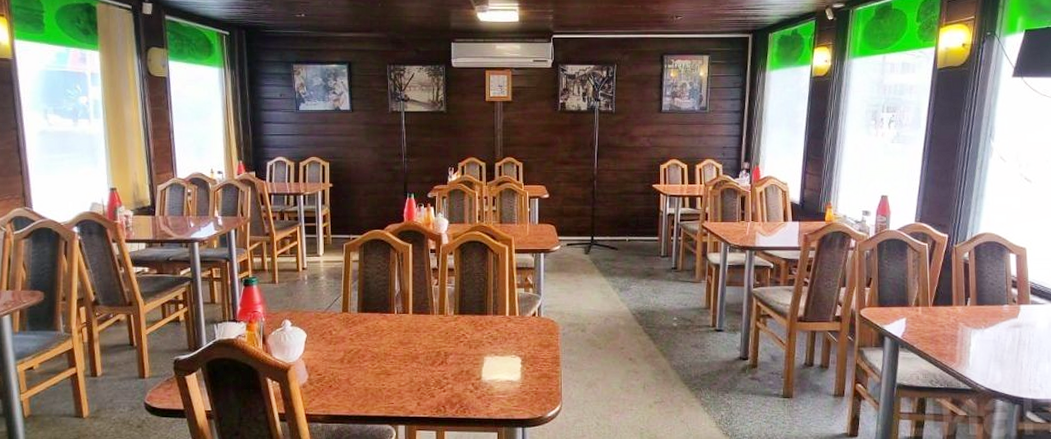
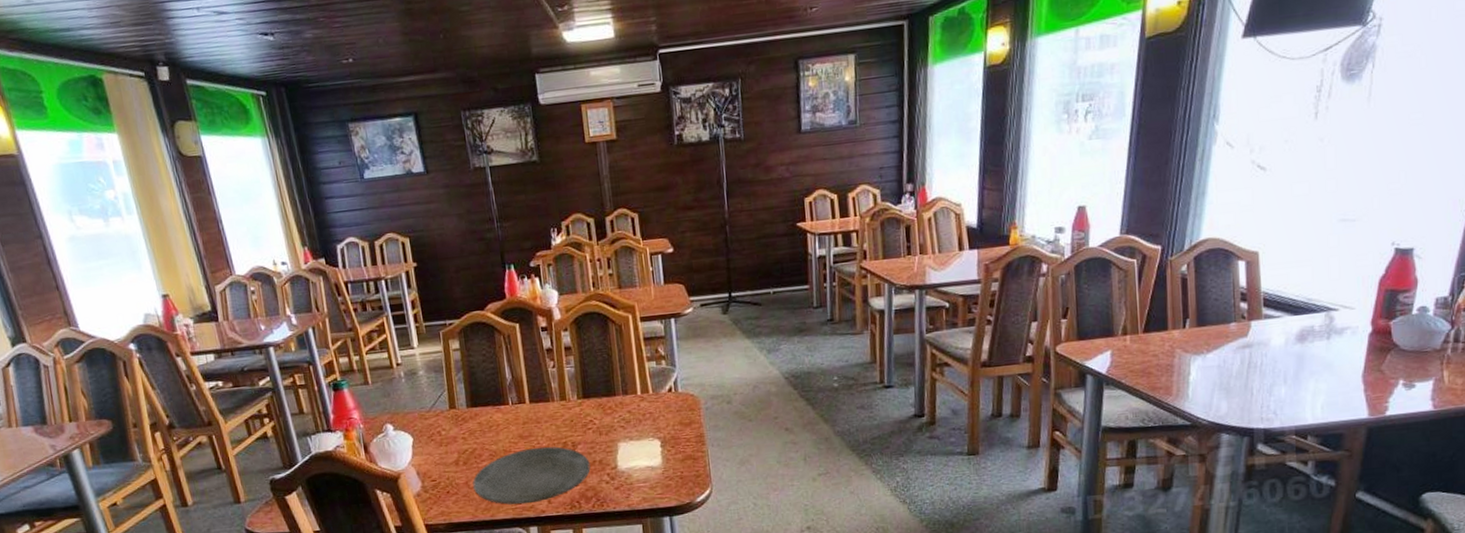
plate: none [353,354,458,404] -> present [473,446,591,505]

